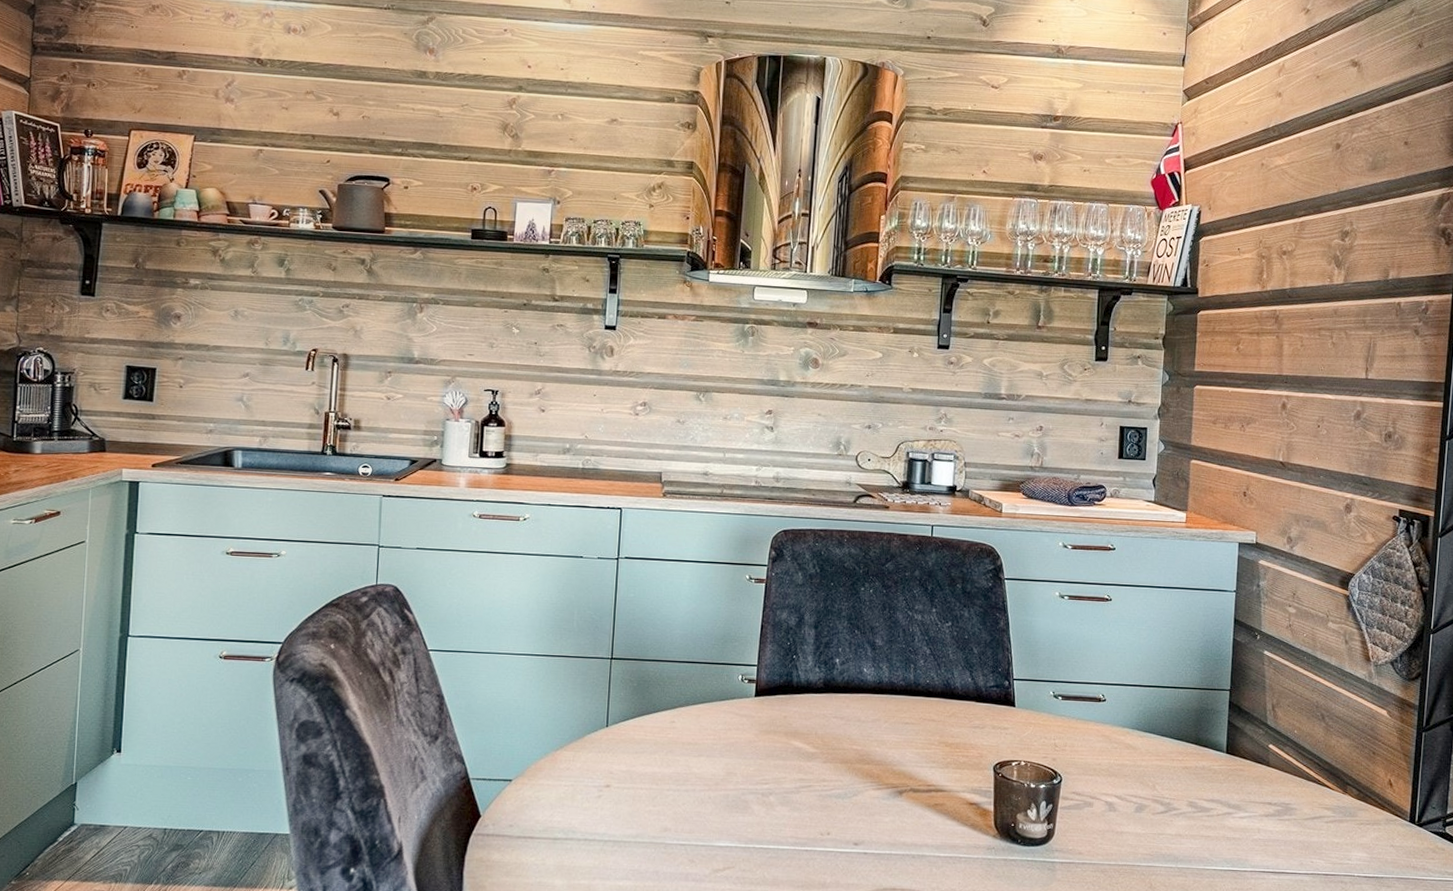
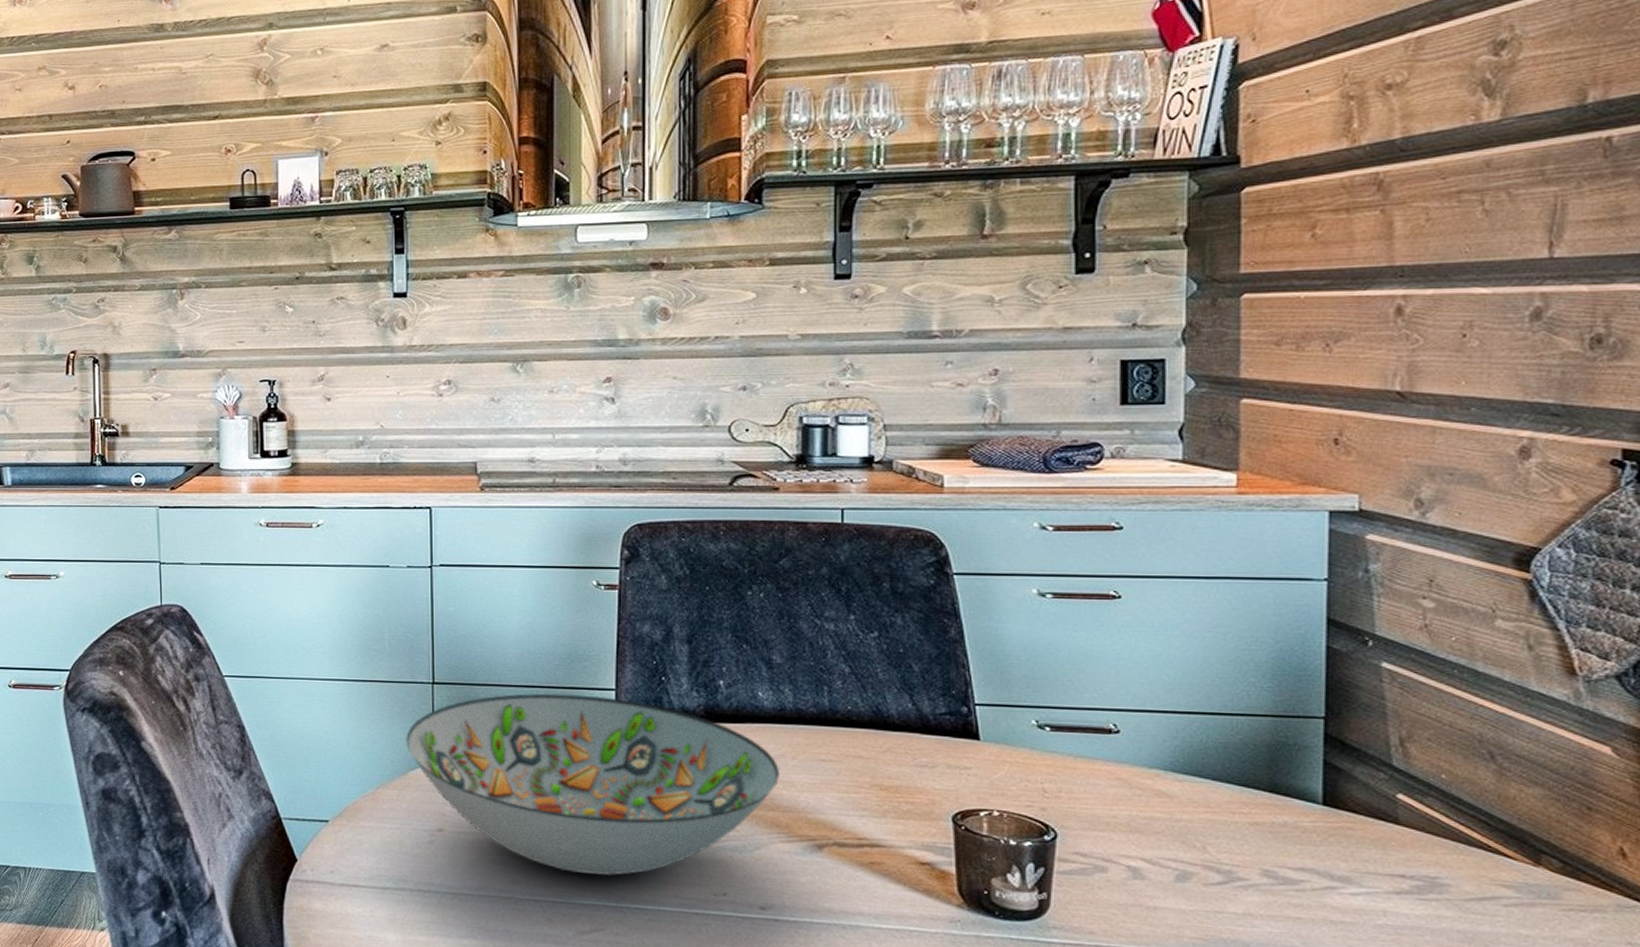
decorative bowl: none [584,668,876,822] -> present [406,693,781,876]

